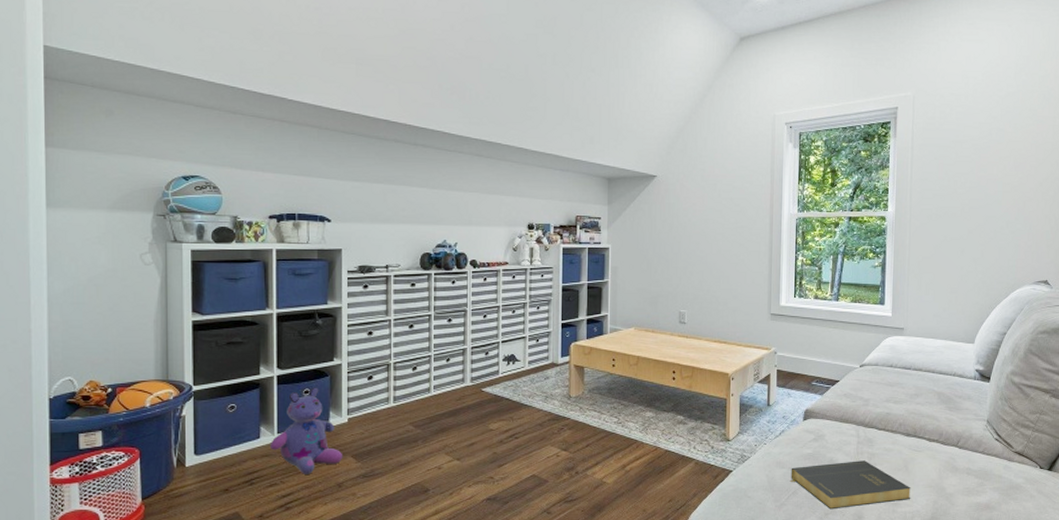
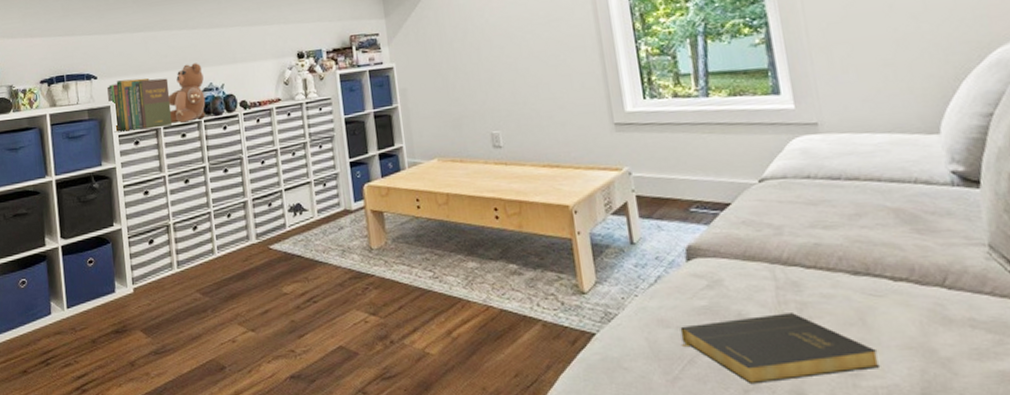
toy: present [269,387,343,474] -> none [60,256,133,353]
books: none [341,226,404,275] -> present [107,78,173,133]
teddy bear: none [402,220,438,274] -> present [168,63,206,124]

